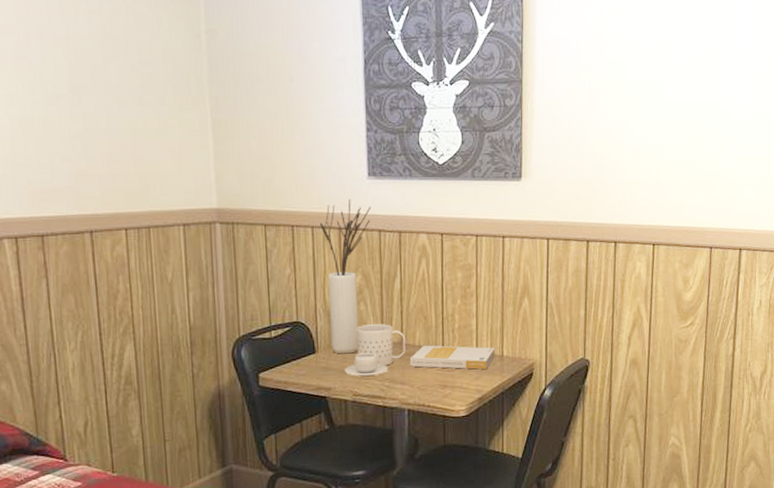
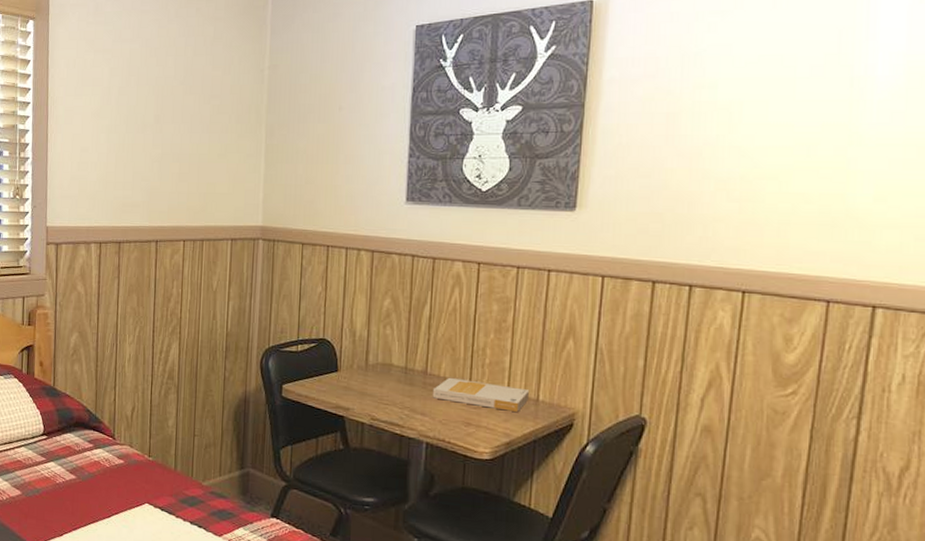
vase: present [320,199,371,354] -> none [354,223,407,377]
teacup: present [344,352,388,377] -> none [364,377,409,403]
mug: present [356,323,406,366] -> none [379,348,431,394]

